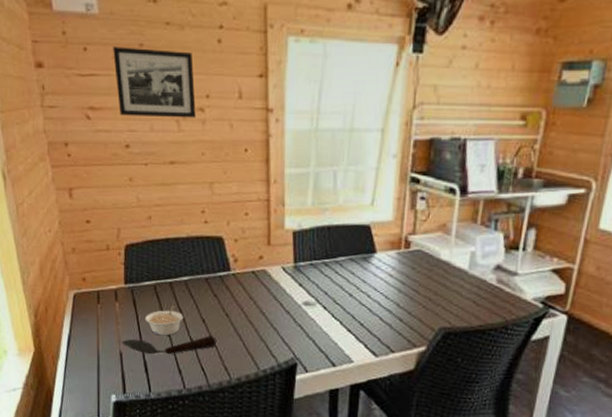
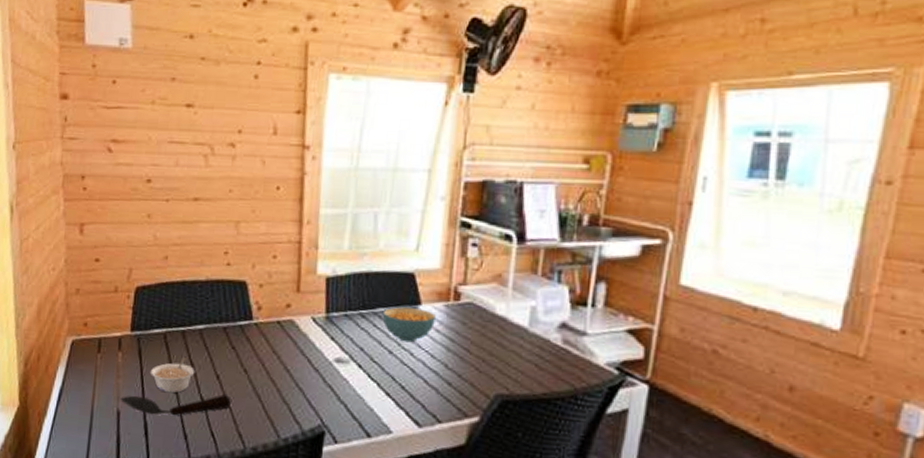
picture frame: present [113,47,196,118] -> none [143,80,227,154]
cereal bowl: none [343,256,389,286] -> present [382,307,436,343]

